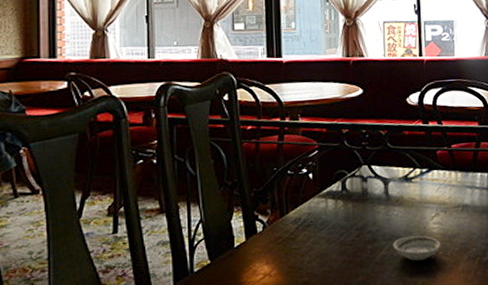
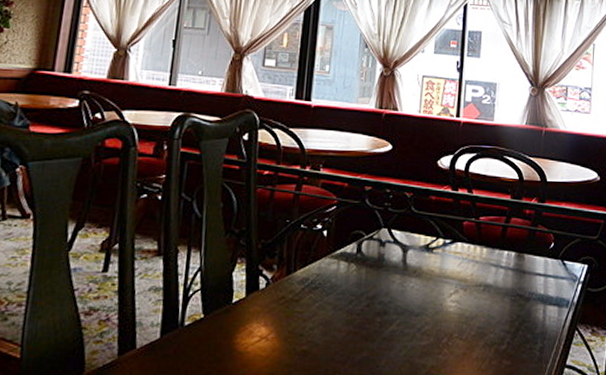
saucer: present [393,235,441,261] -> none [404,313,457,342]

